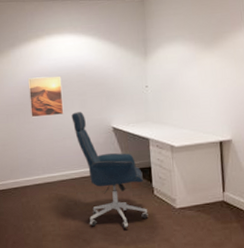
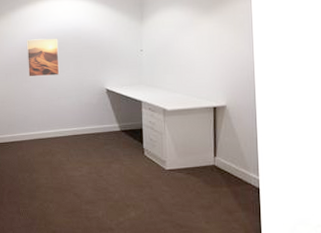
office chair: present [71,112,148,228] -> none [66,73,138,186]

